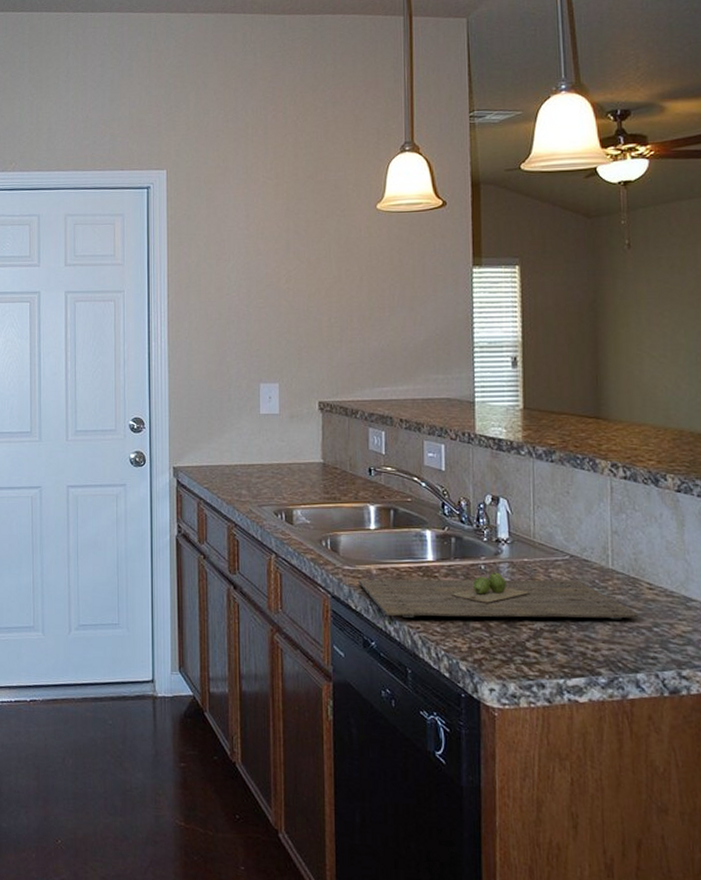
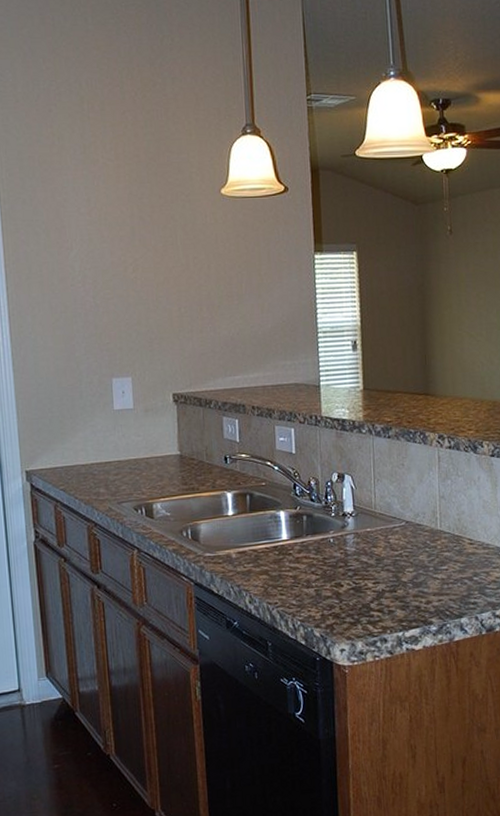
cutting board: present [358,571,639,620] -> none [219,542,462,595]

